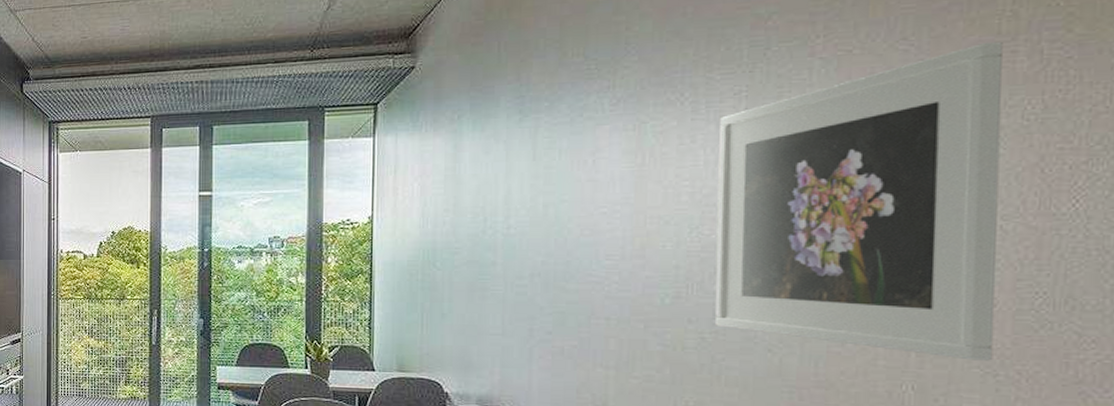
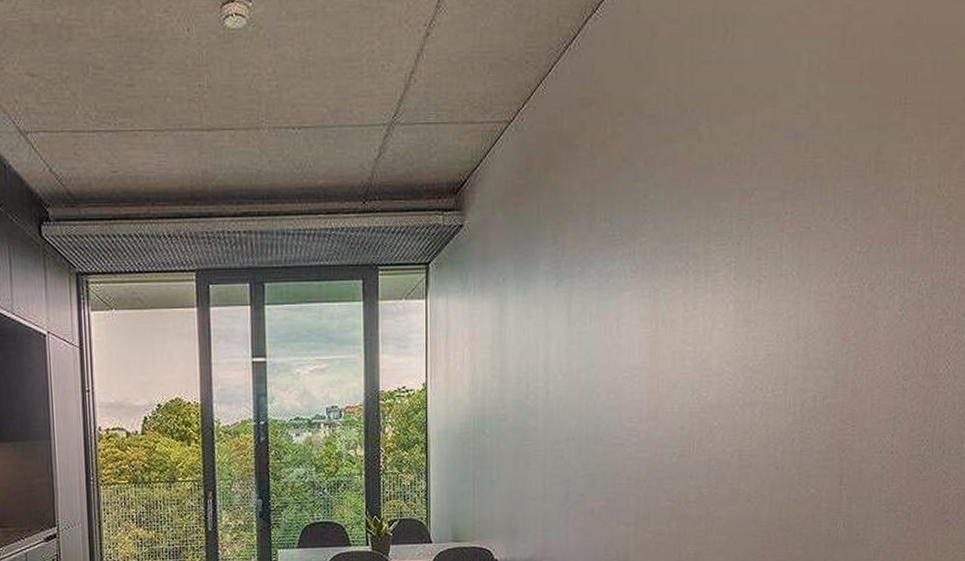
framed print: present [714,41,1003,361] -> none [709,225,908,500]

